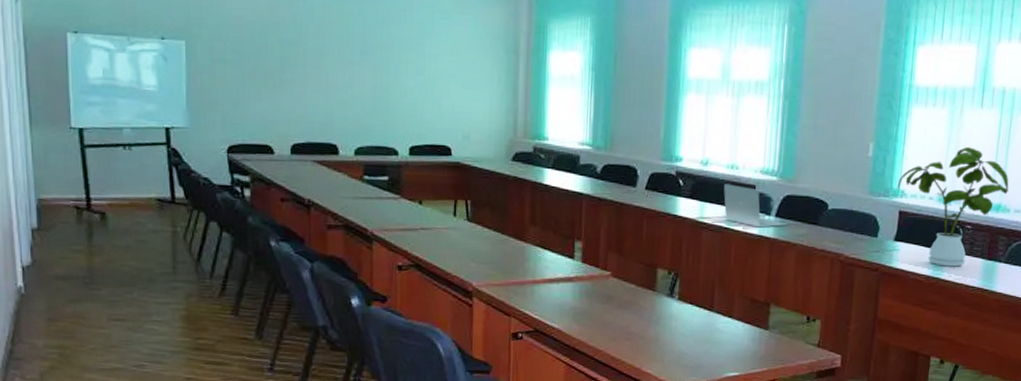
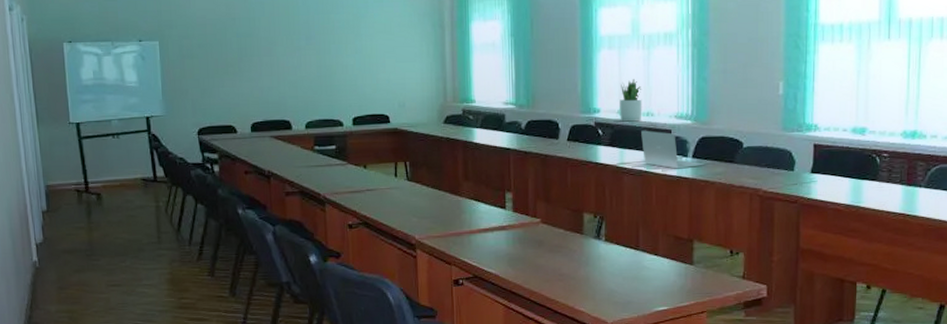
planter: none [703,128,728,174] -> present [620,79,642,122]
house plant: present [897,147,1009,267] -> none [810,78,923,195]

